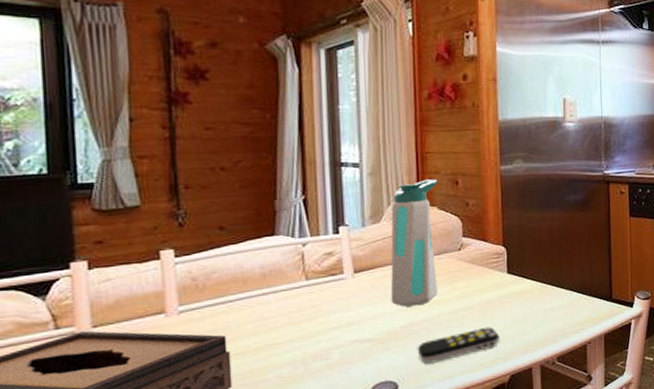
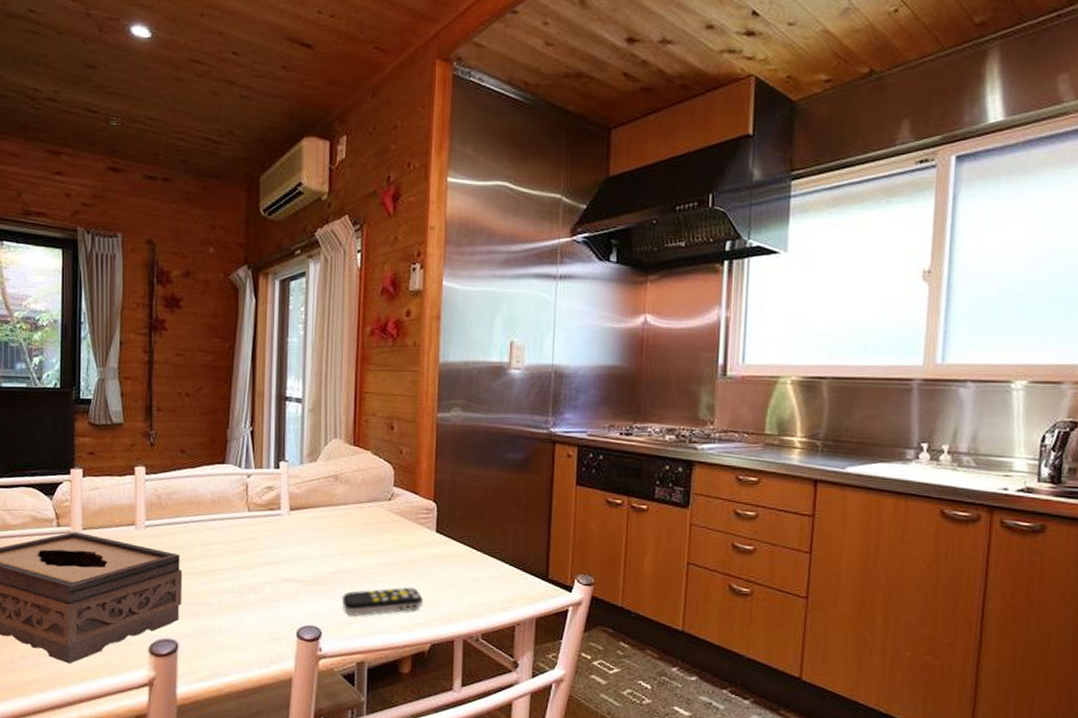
water bottle: present [390,178,438,307] -> none [321,420,374,553]

